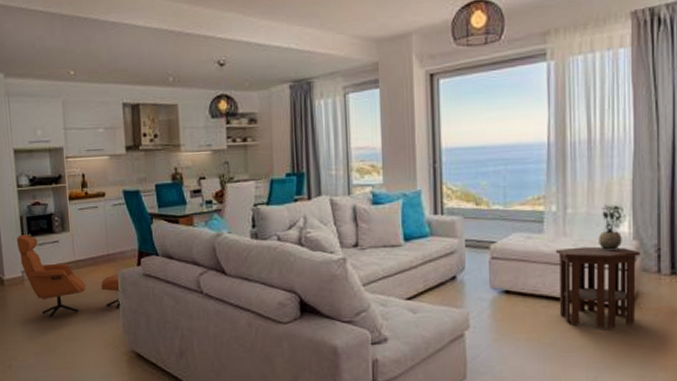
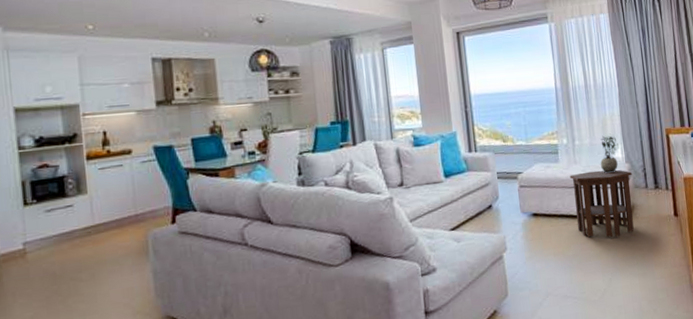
armchair: present [16,234,122,318] -> none [16,201,154,292]

